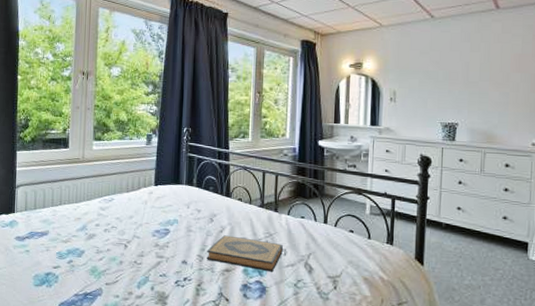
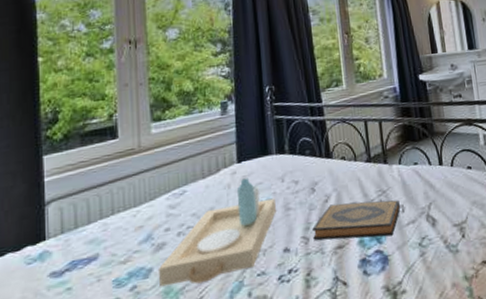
serving tray: none [88,199,180,271] -> present [159,178,276,287]

